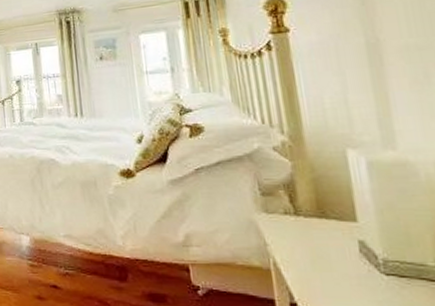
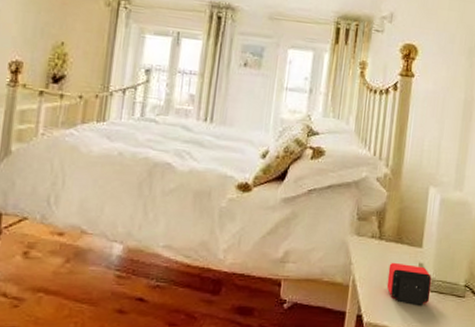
alarm clock: none [316,240,388,292] -> present [386,262,432,305]

